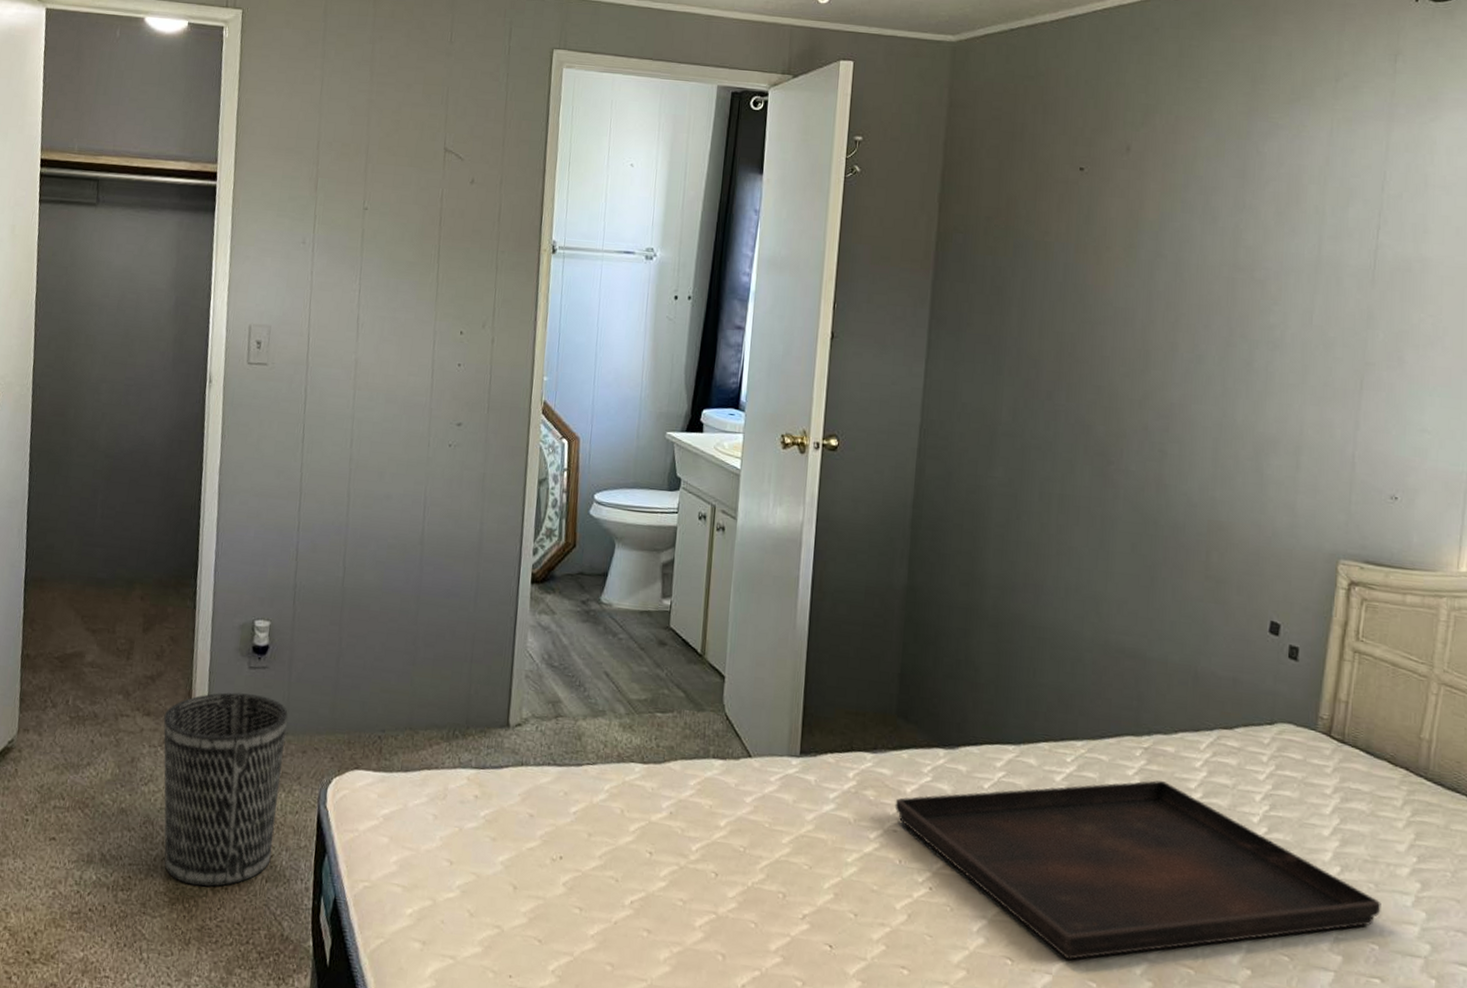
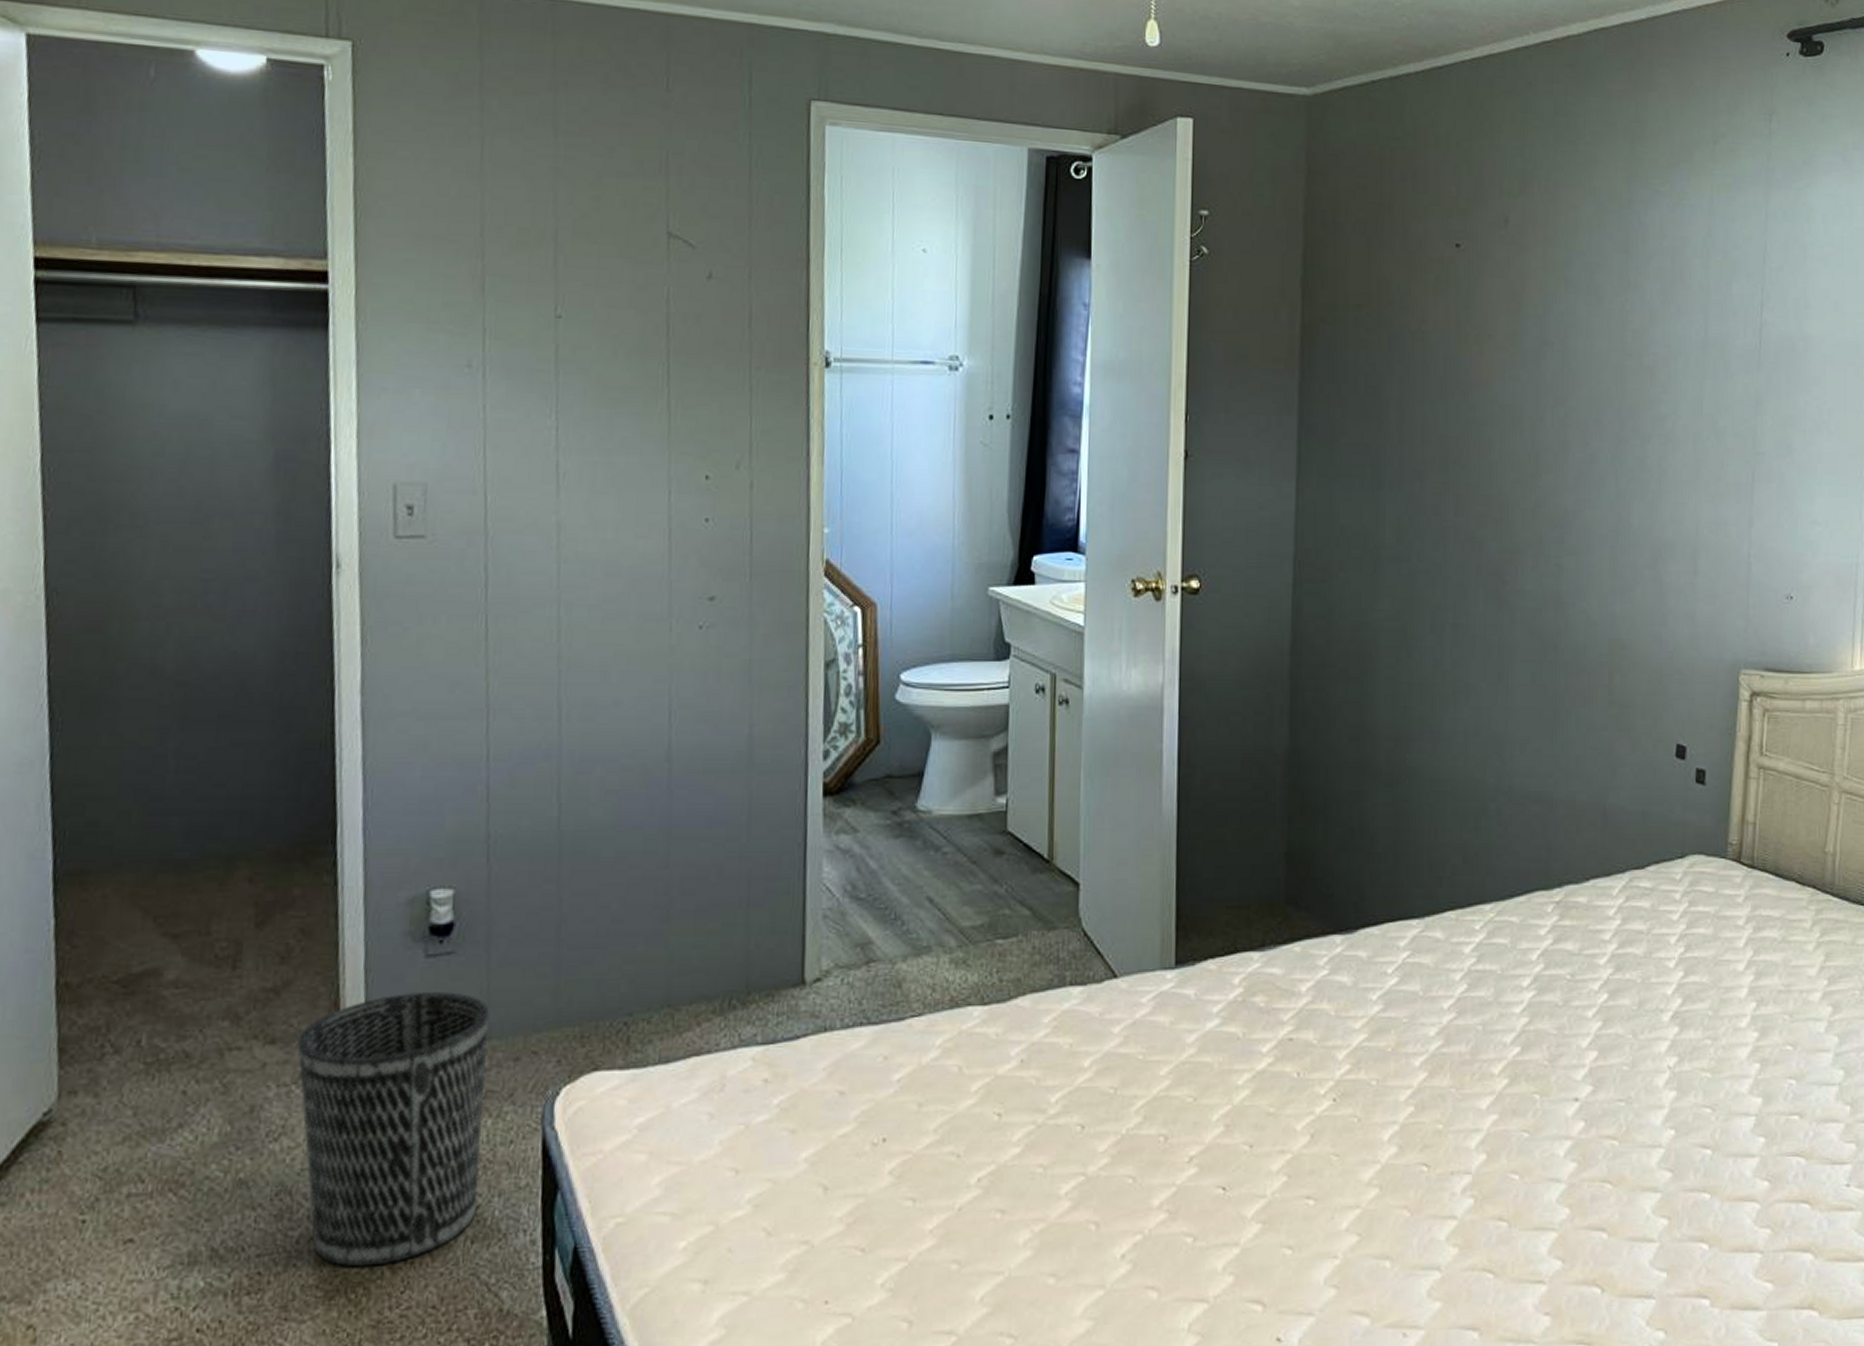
serving tray: present [894,780,1381,960] -> none [1289,935,1797,1153]

